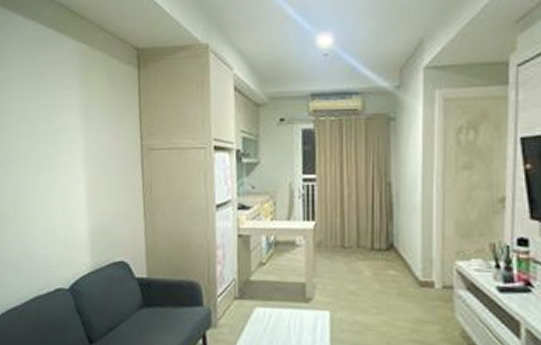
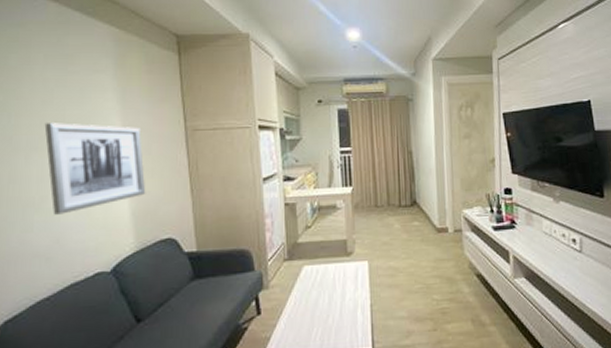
wall art: none [19,139,103,228] -> present [44,123,146,215]

